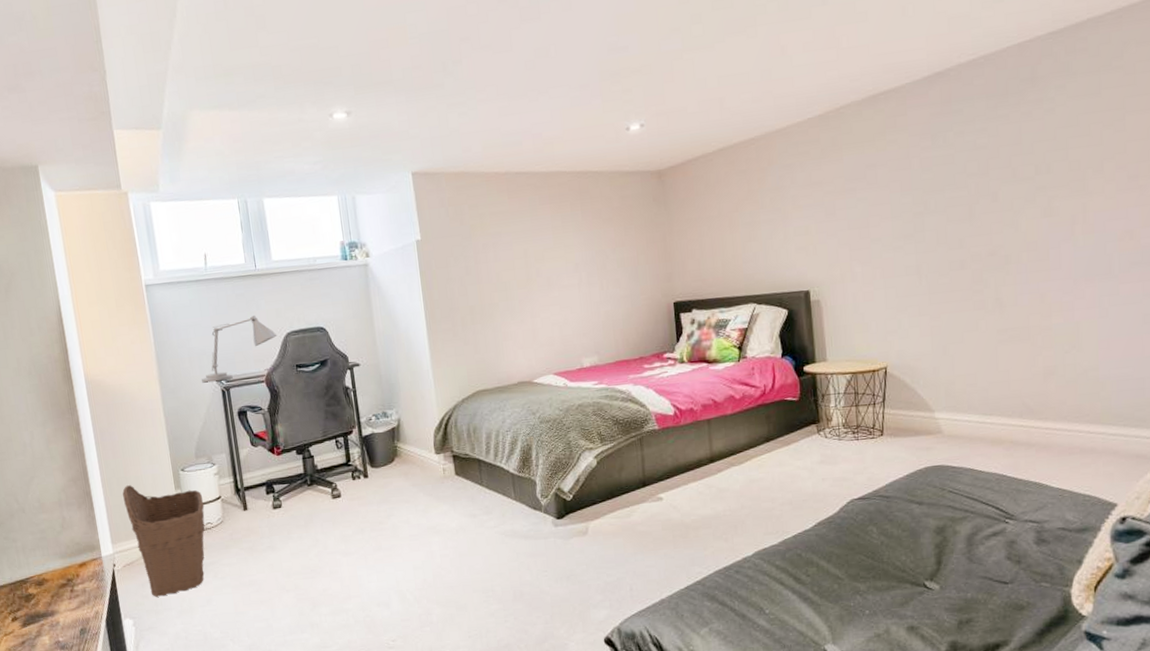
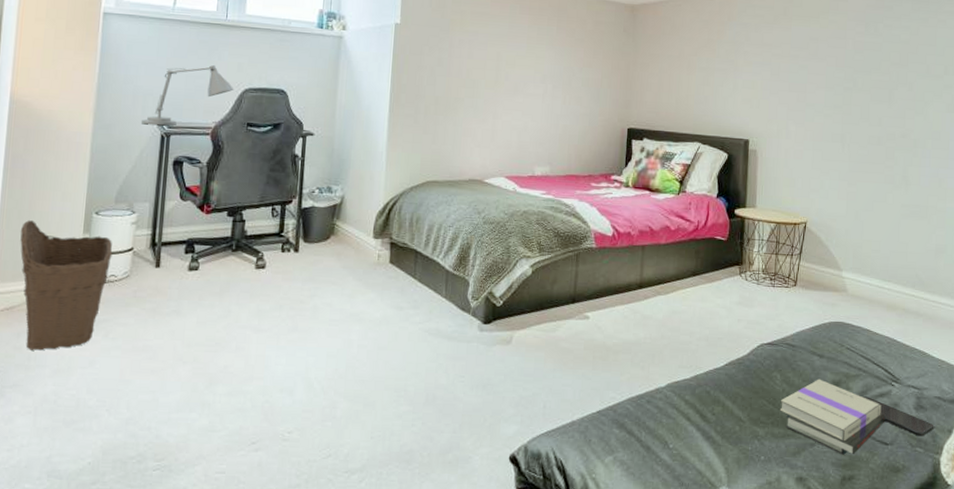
books: none [879,526,1002,599] -> present [779,379,886,455]
smartphone: none [973,538,1061,571] -> present [862,396,934,436]

